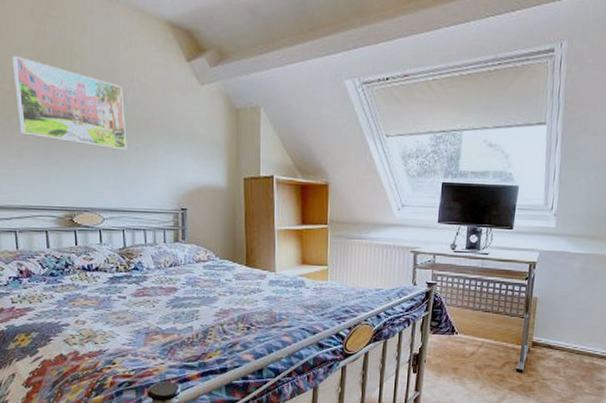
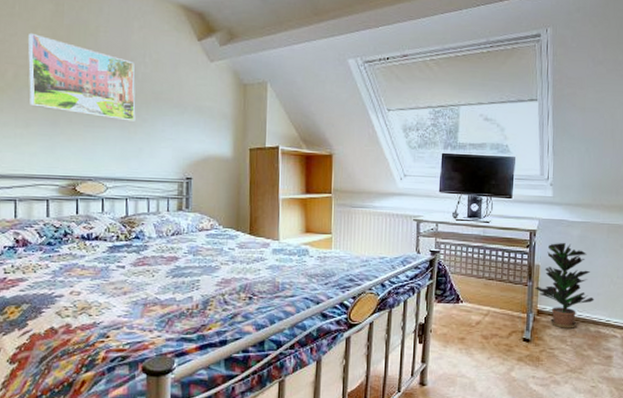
potted plant: none [531,274,591,360] -> present [535,242,595,328]

